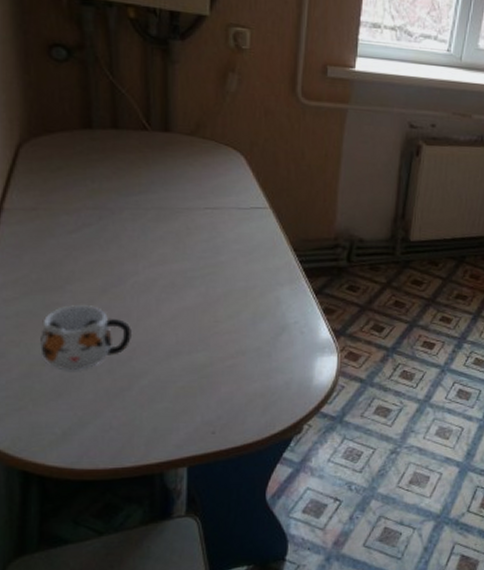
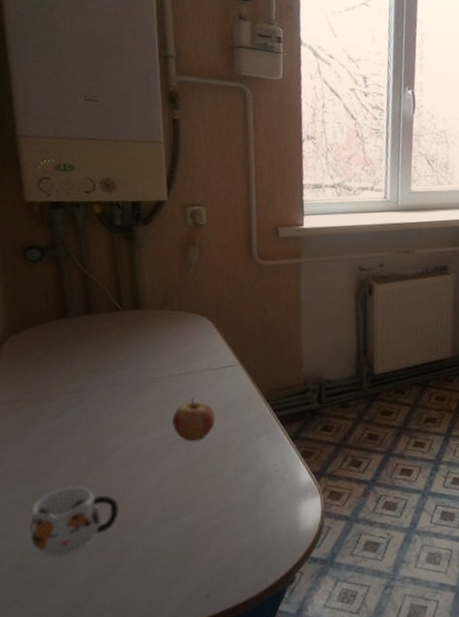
fruit: none [194,234,238,280] -> present [172,397,215,442]

